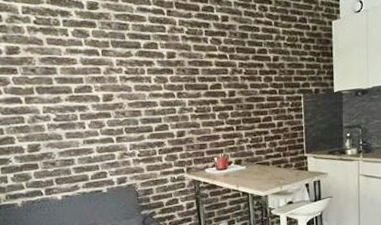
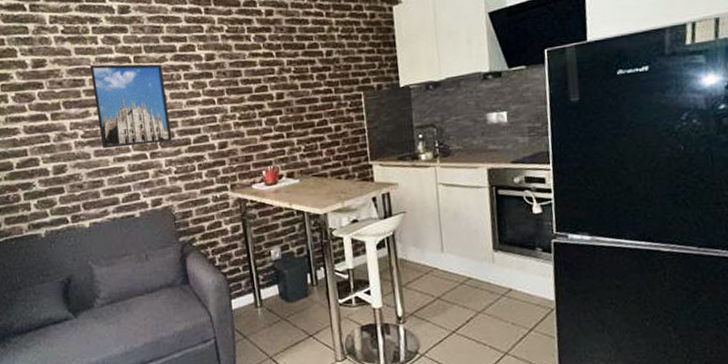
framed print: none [61,54,136,132] -> present [90,63,173,149]

